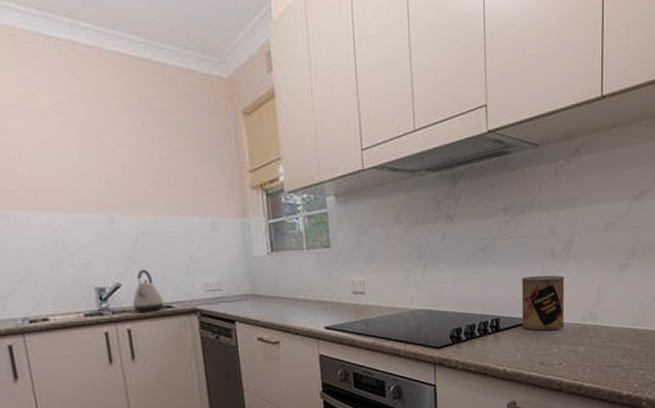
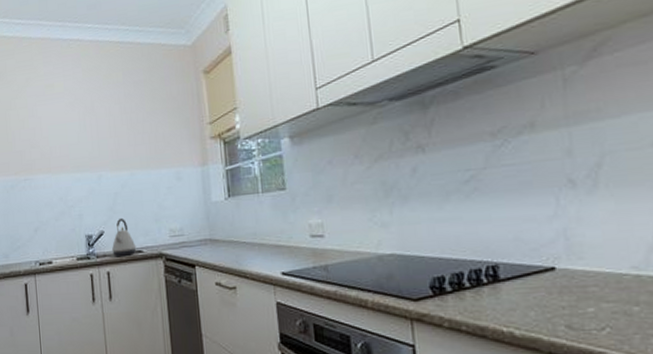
tin can: present [521,275,565,331] -> none [525,209,603,283]

